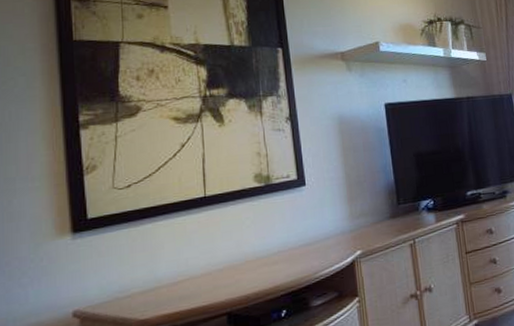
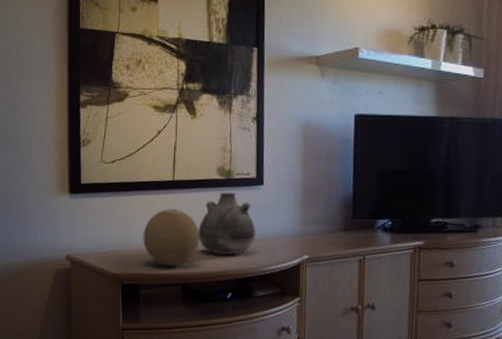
decorative orb: none [174,228,244,296] -> present [143,209,200,266]
vase: none [240,198,305,270] -> present [198,192,256,255]

